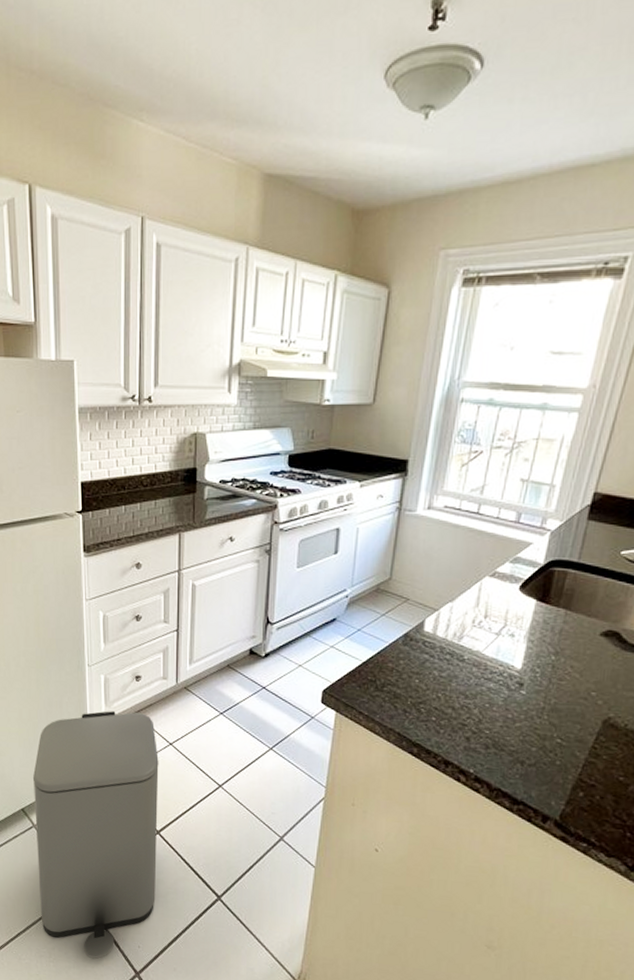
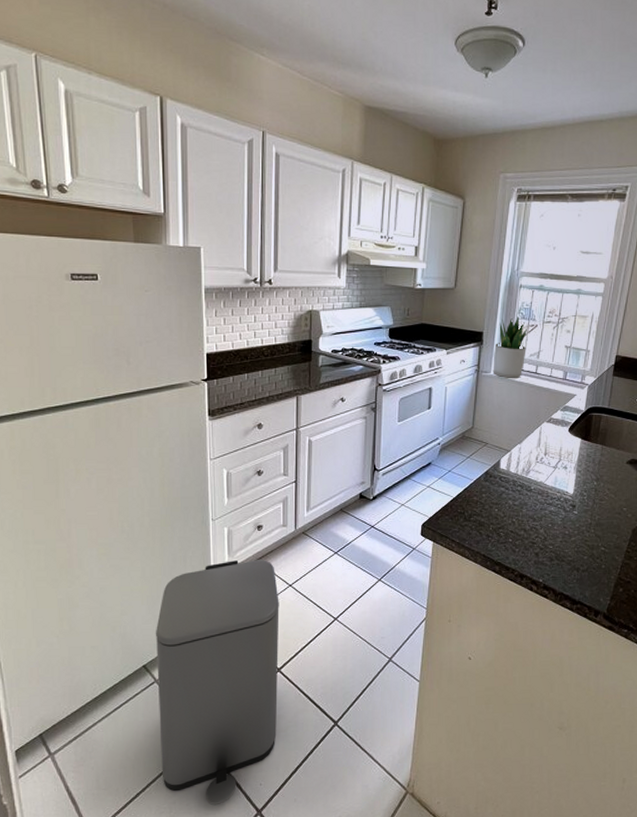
planter: none [419,439,470,519] -> present [493,316,528,378]

